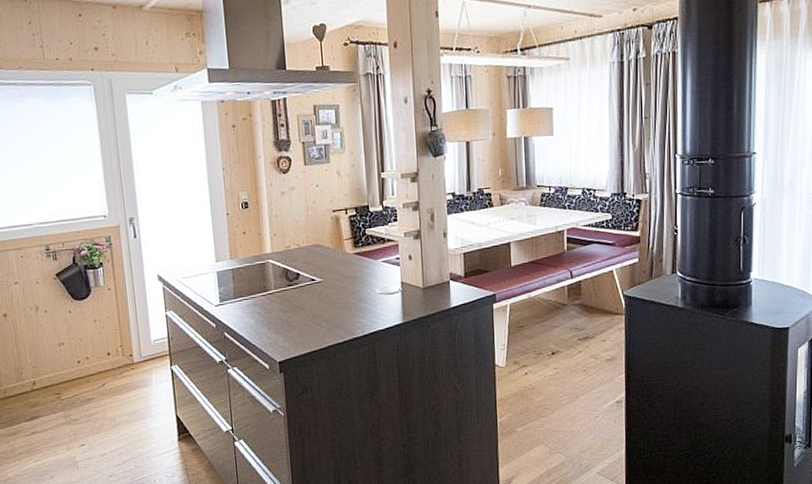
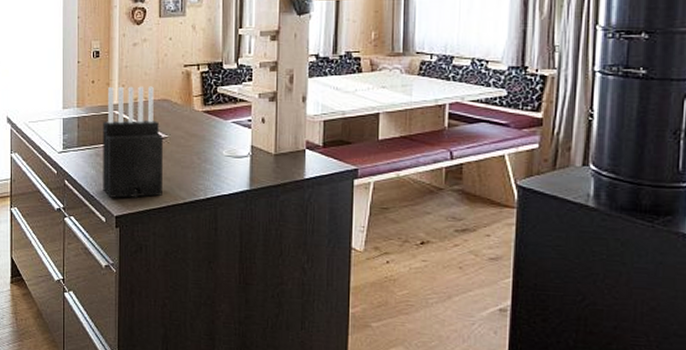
knife block: none [258,233,322,345] -> present [103,86,163,199]

